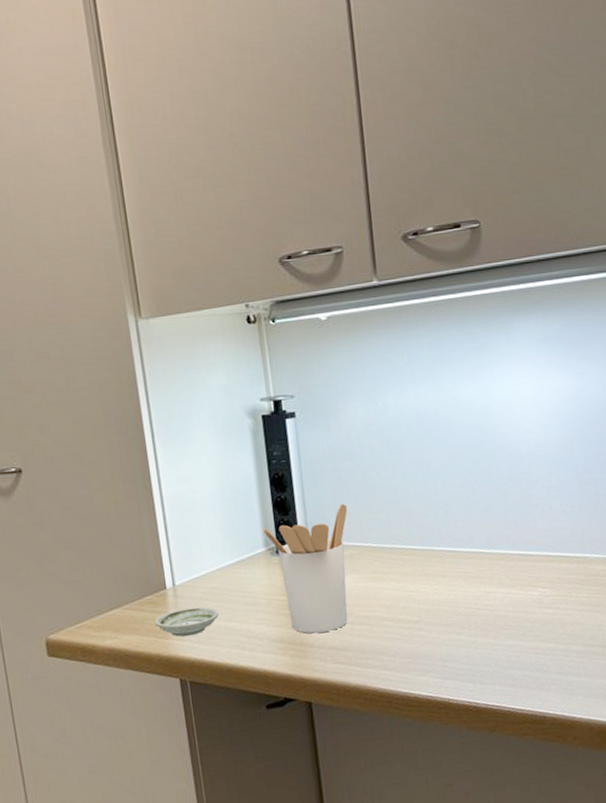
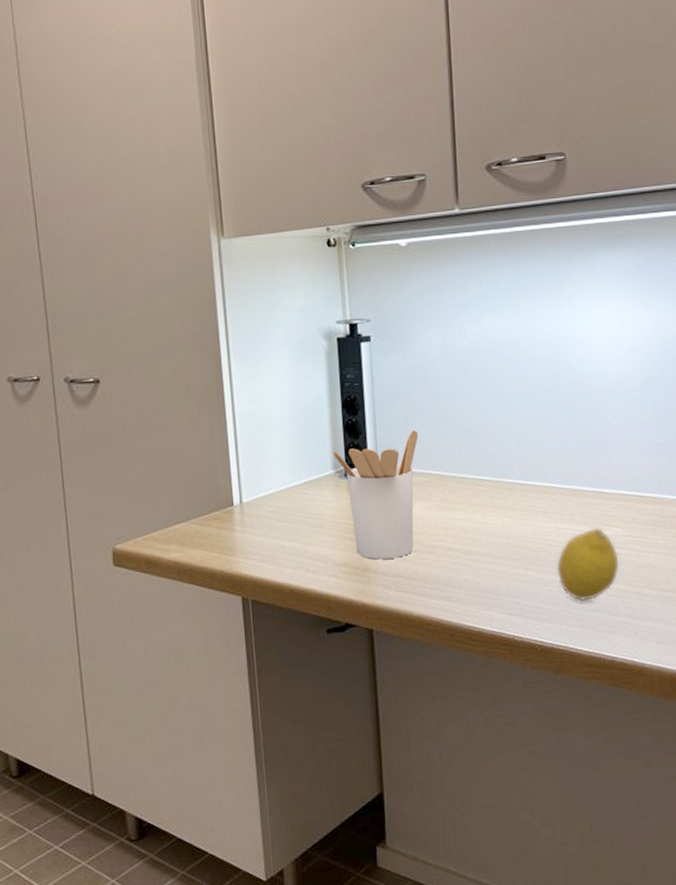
saucer: present [154,607,219,637] -> none [219,526,284,555]
fruit: none [487,588,547,662] -> present [556,527,620,602]

